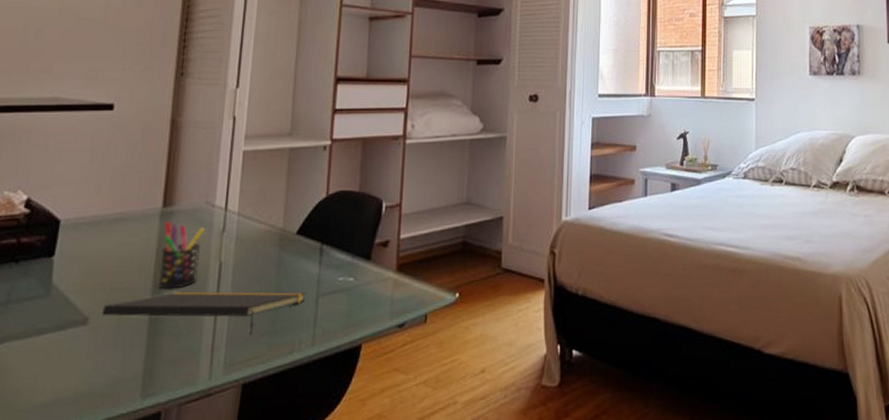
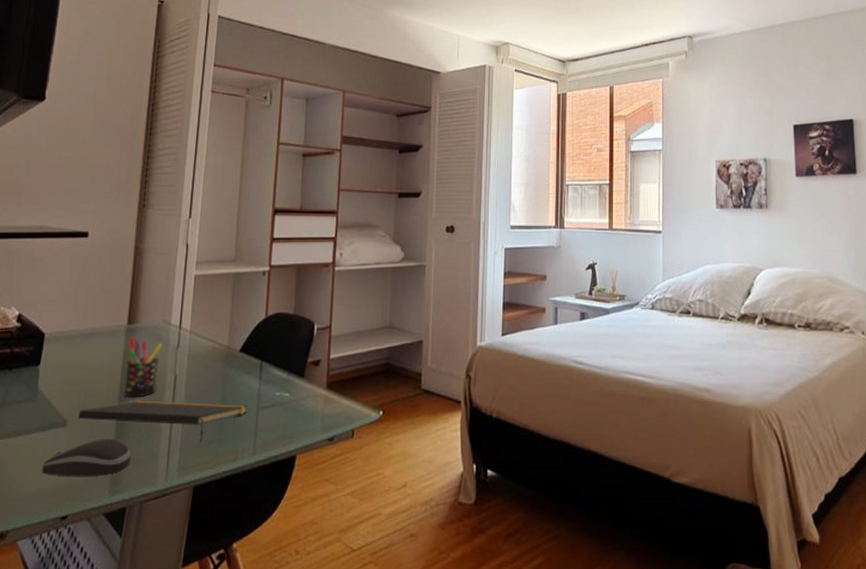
computer mouse: none [57,335,167,382] -> present [42,438,131,477]

